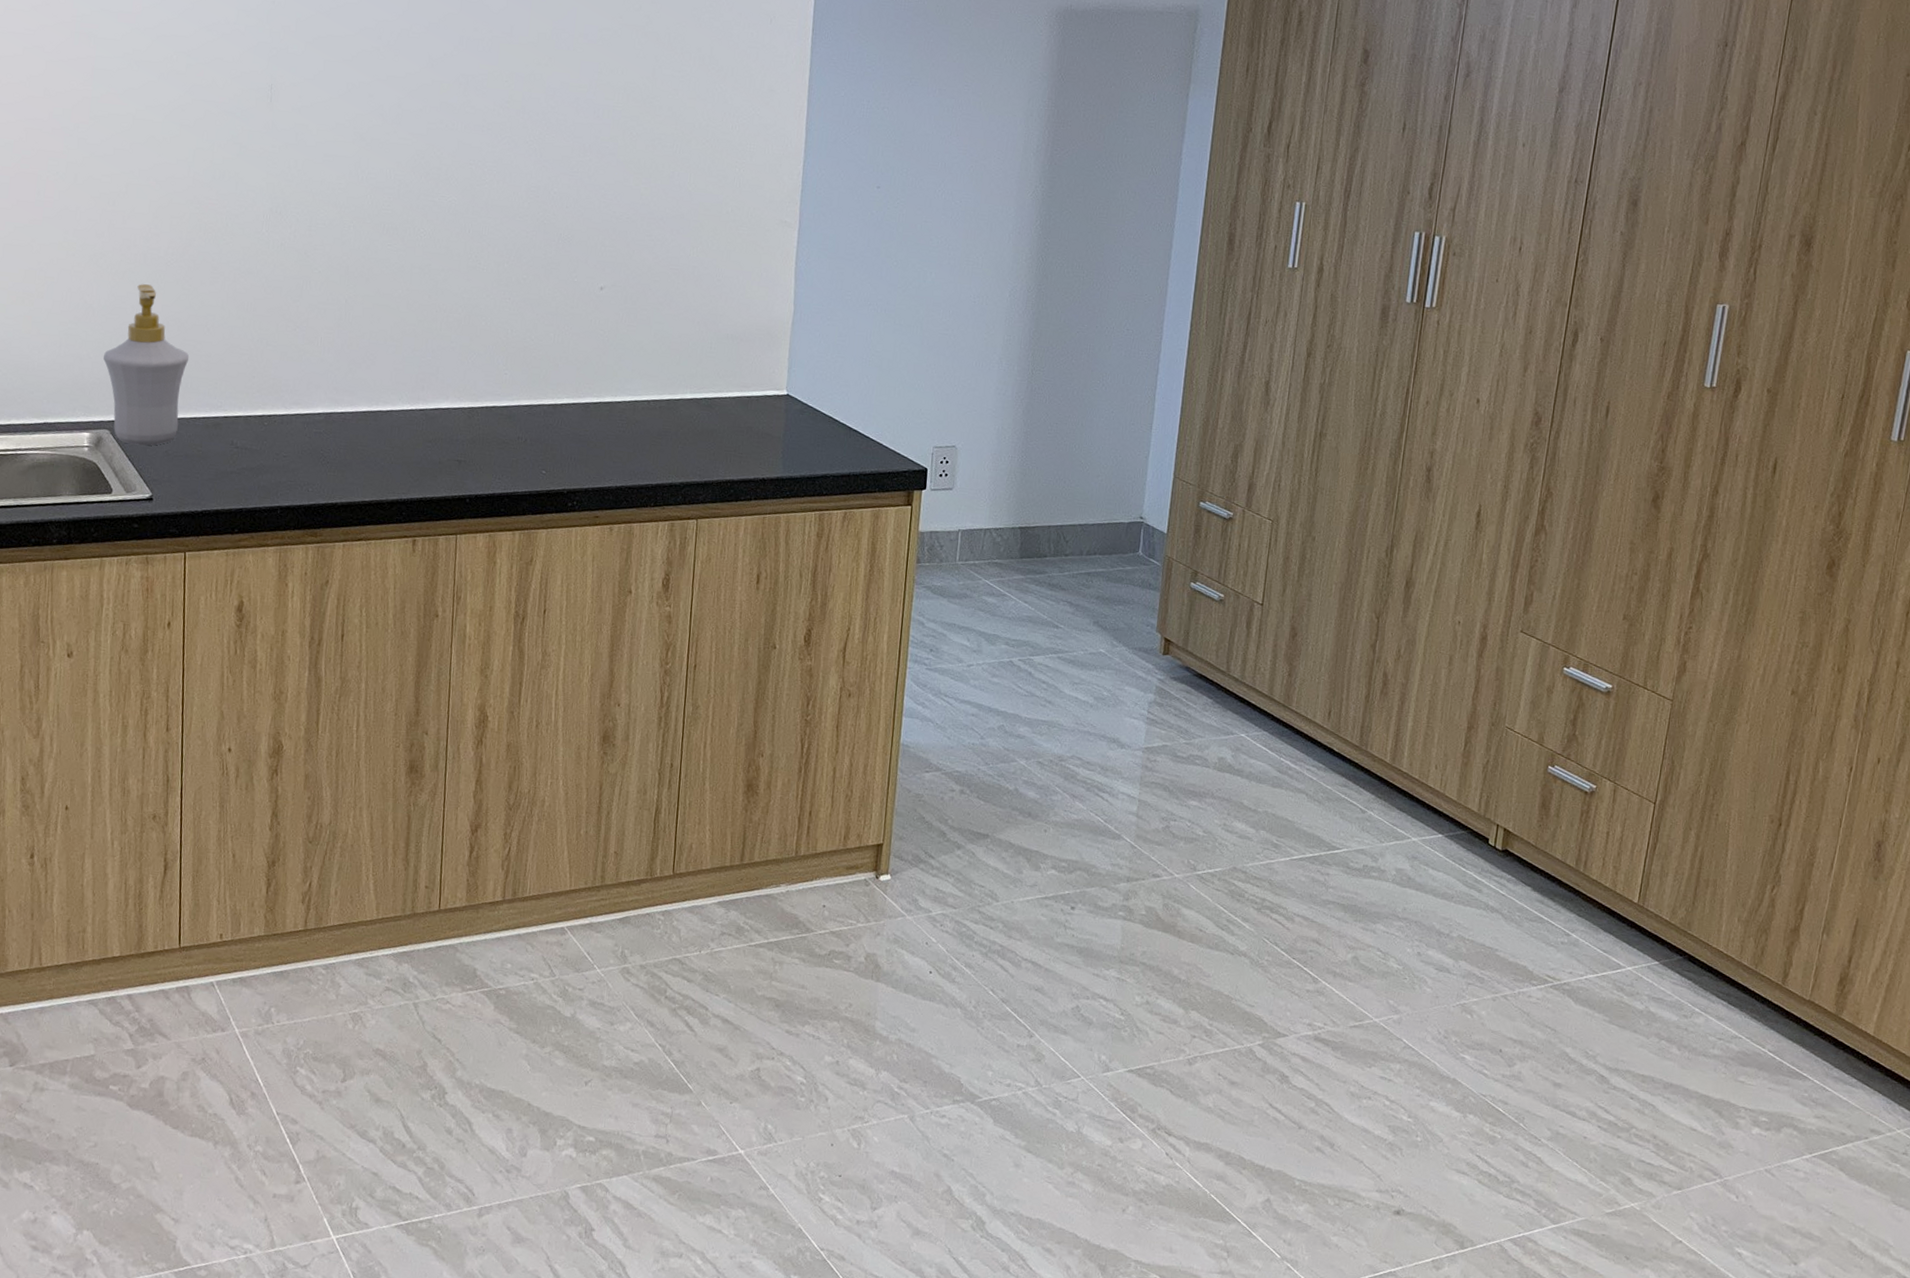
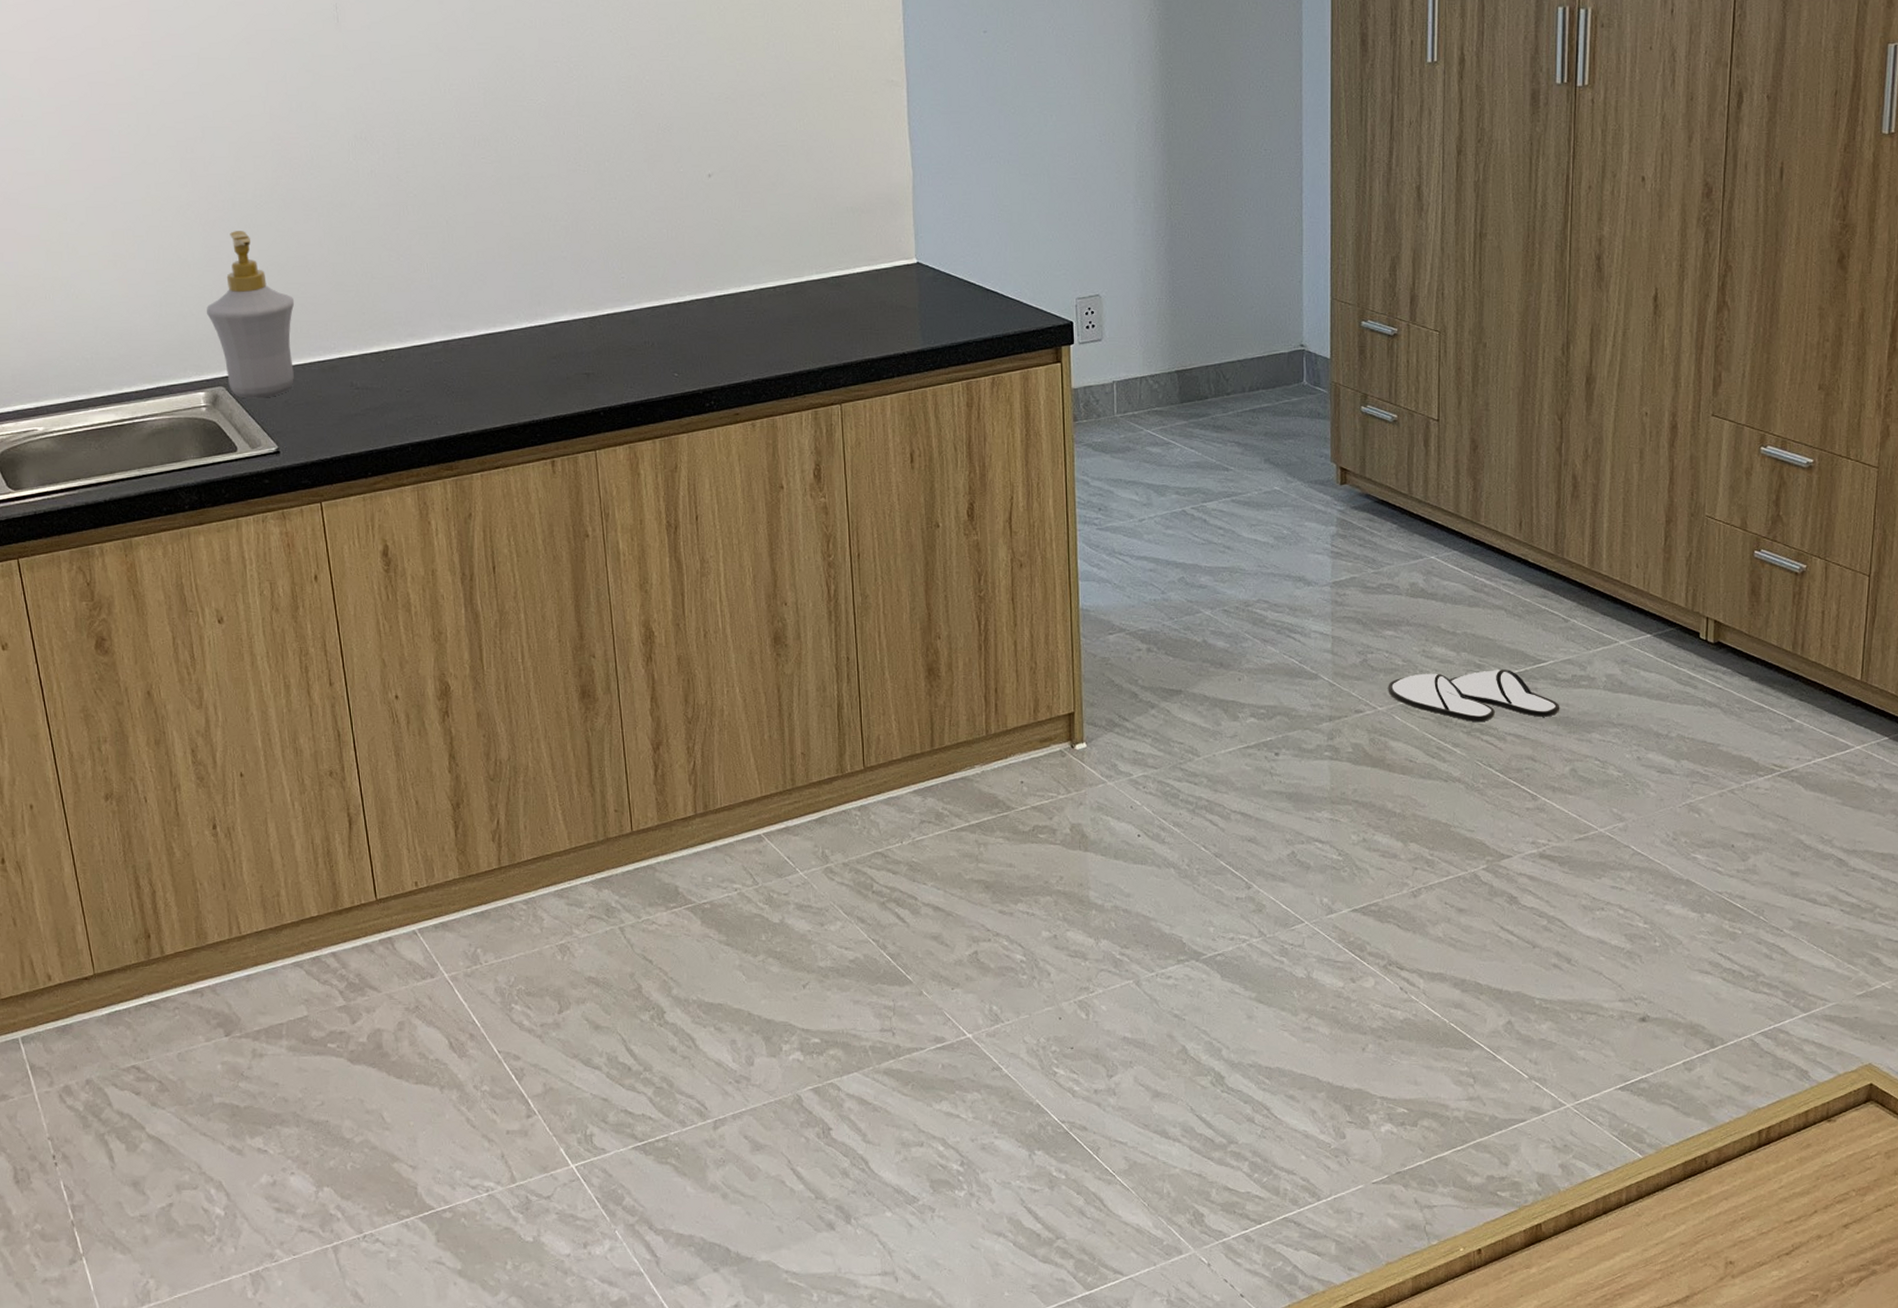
slippers: none [1186,846,1349,903] -> present [1388,668,1560,723]

